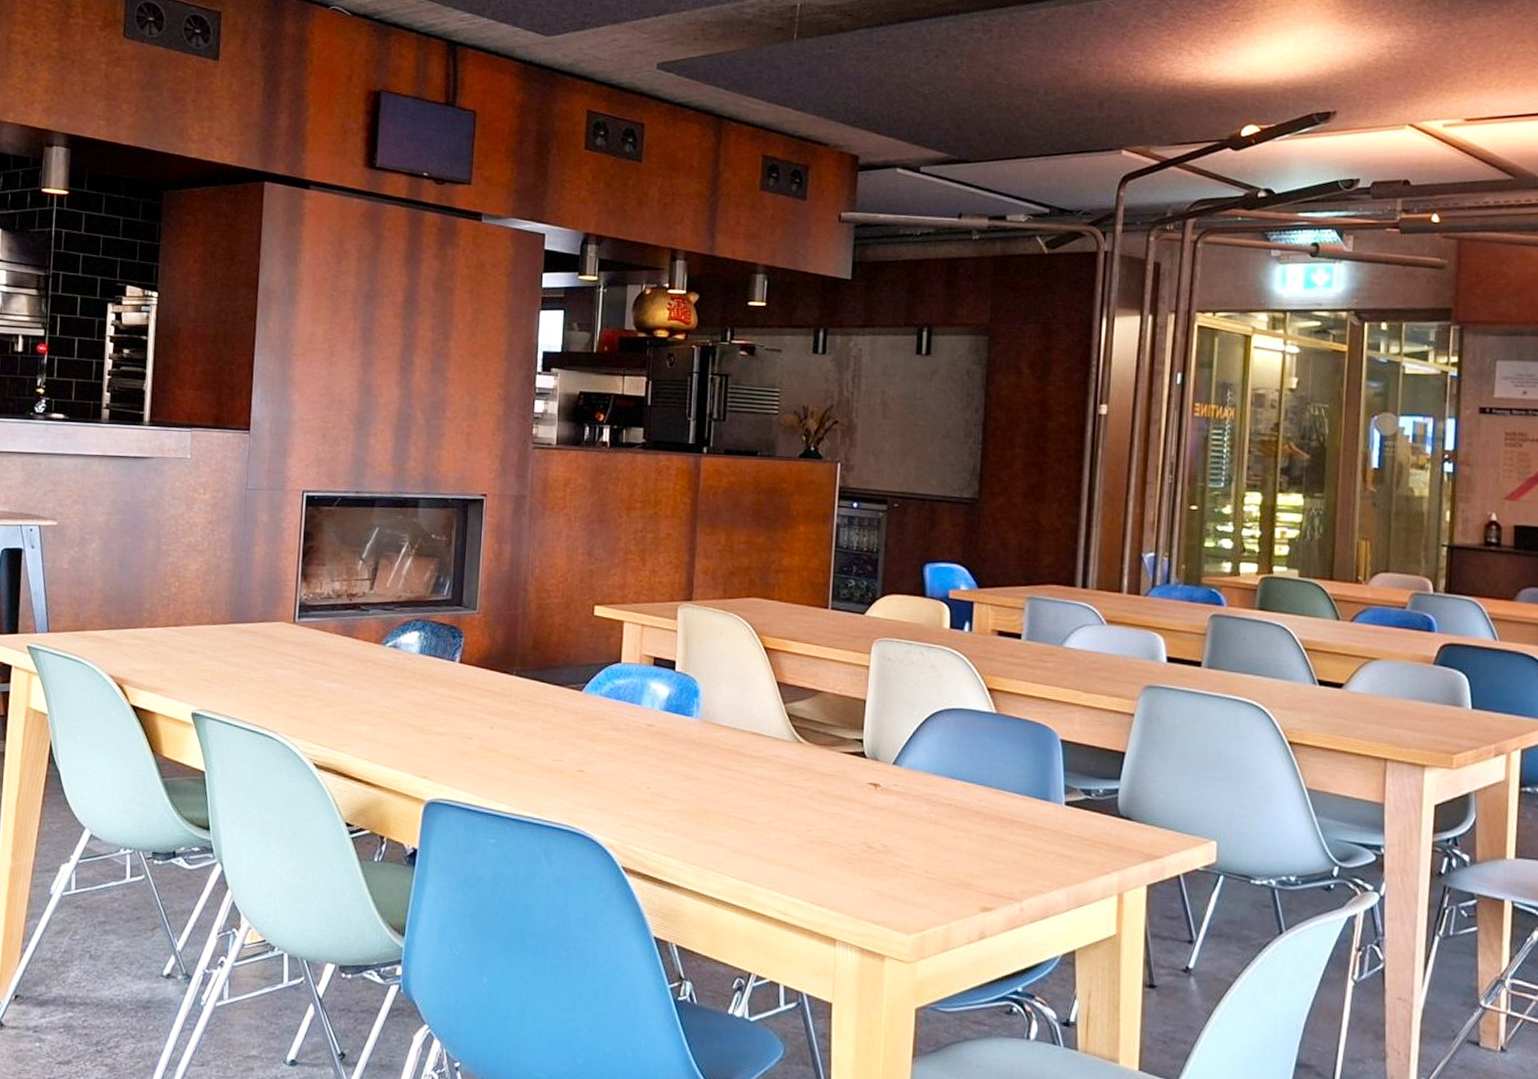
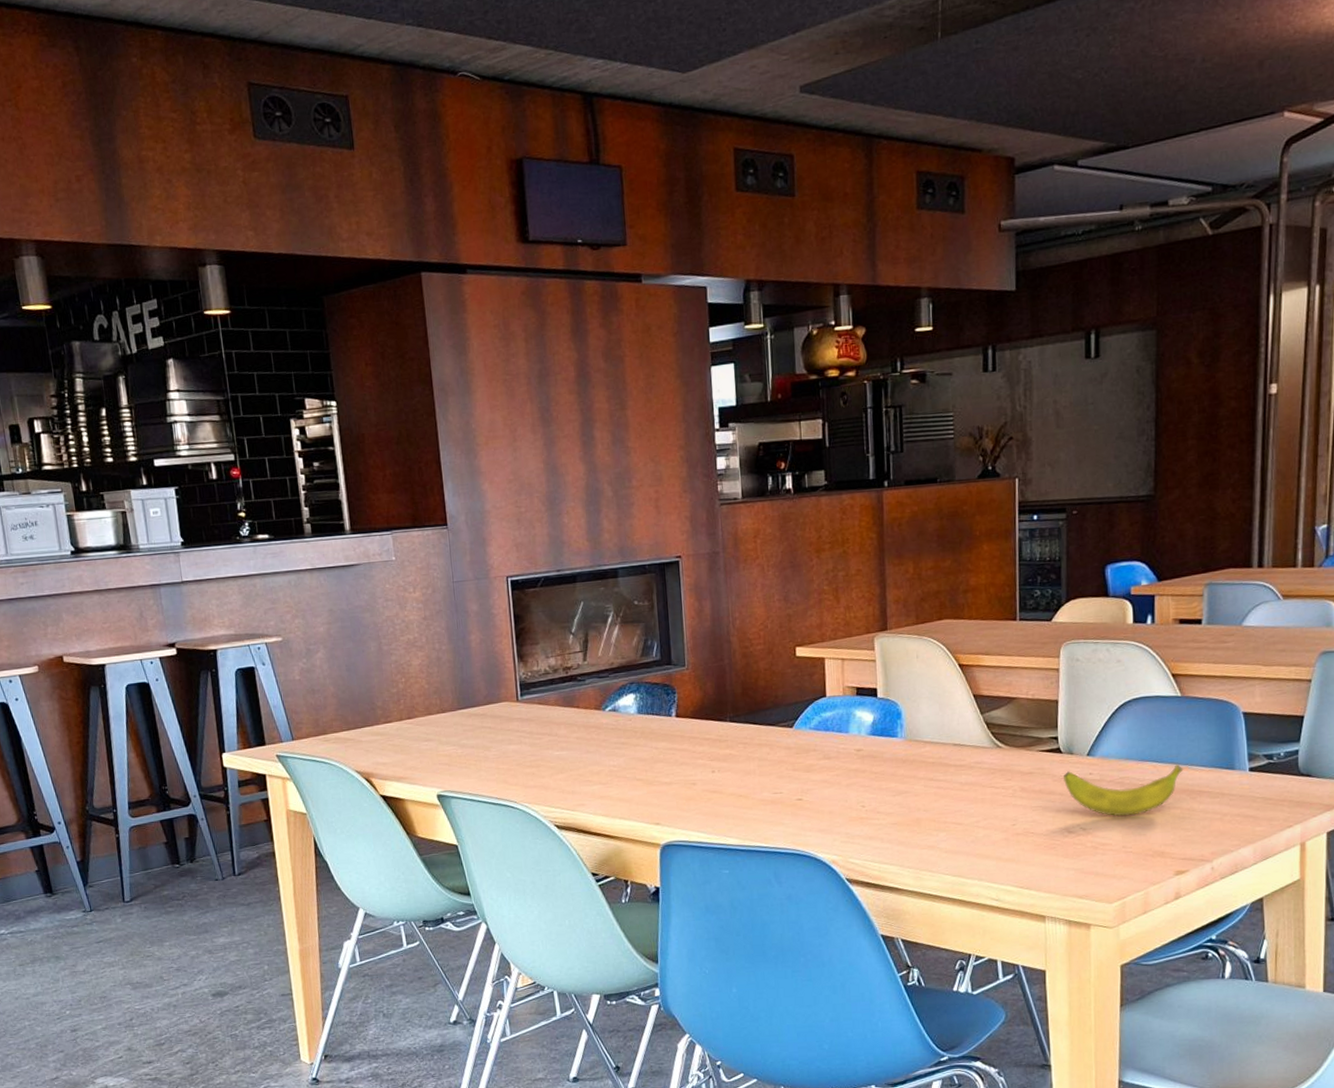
banana: none [865,779,995,838] -> present [1063,764,1184,816]

